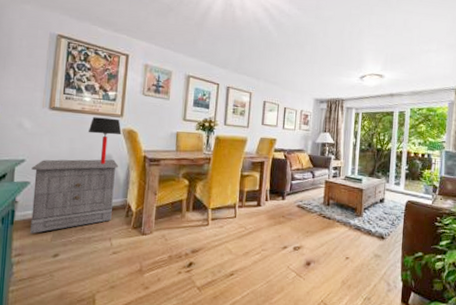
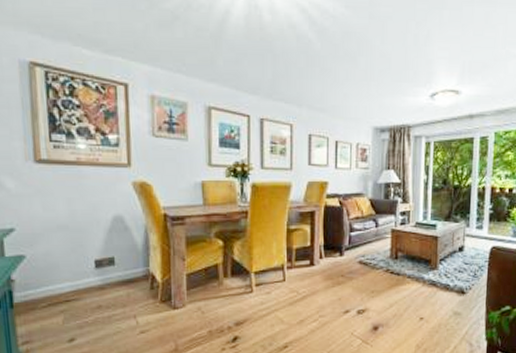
nightstand: present [30,159,119,234] -> none [24,221,134,318]
table lamp: present [88,117,122,165] -> none [88,169,132,228]

